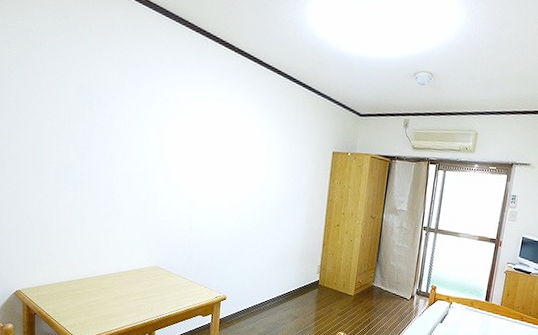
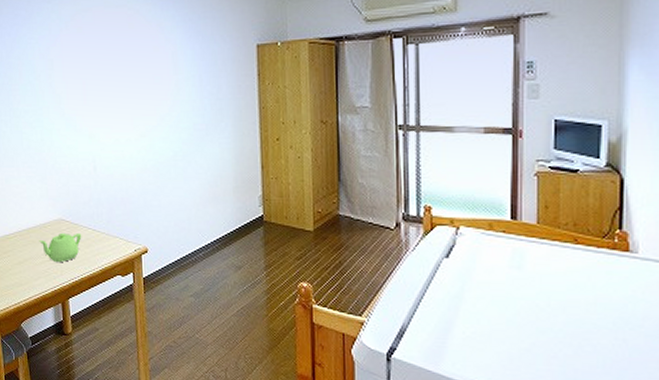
teapot: none [135,277,173,301] -> present [39,232,82,262]

